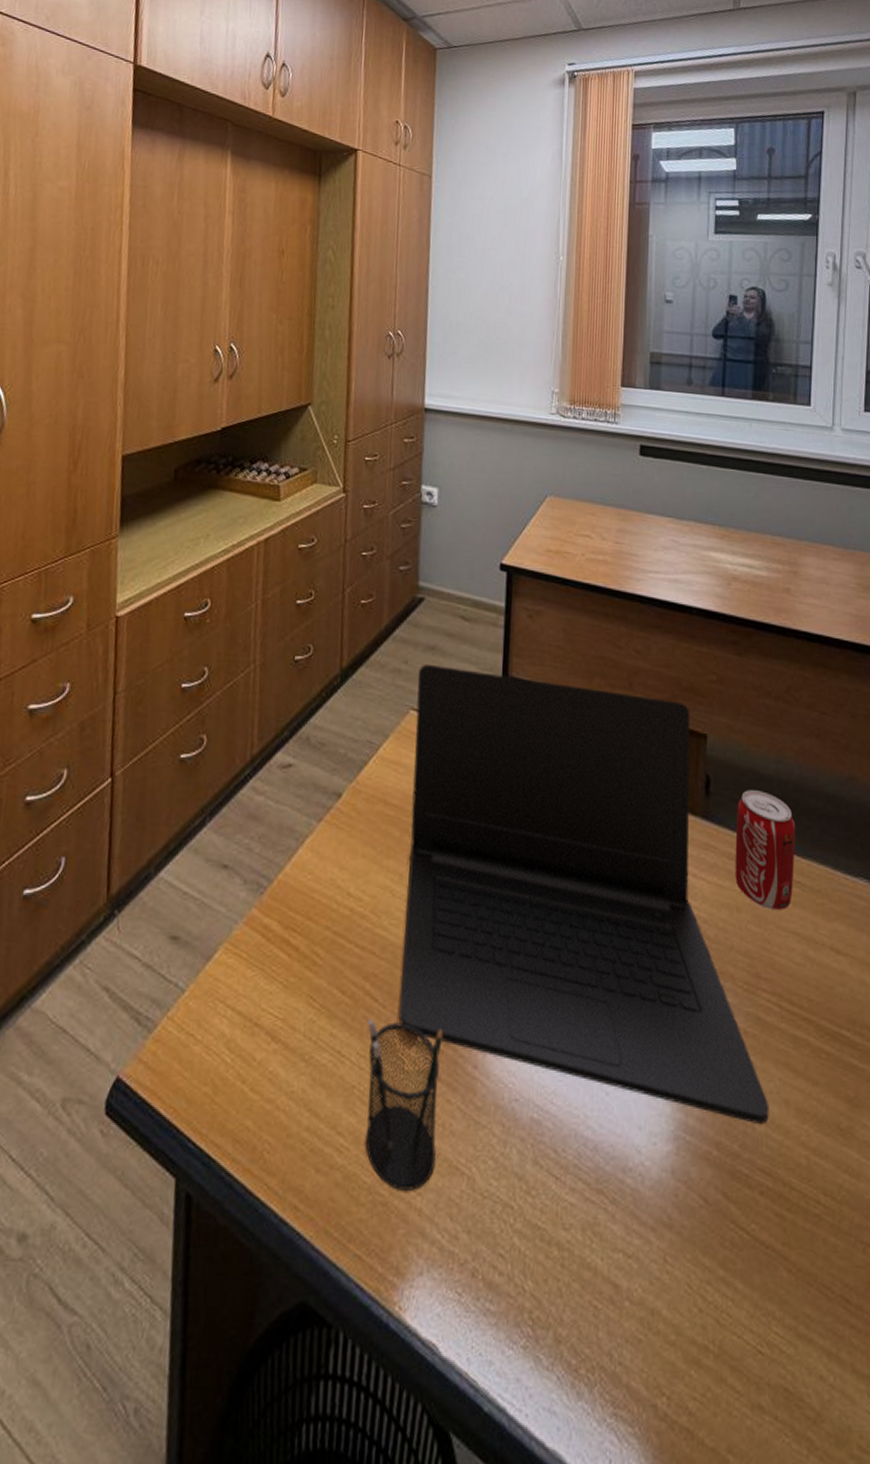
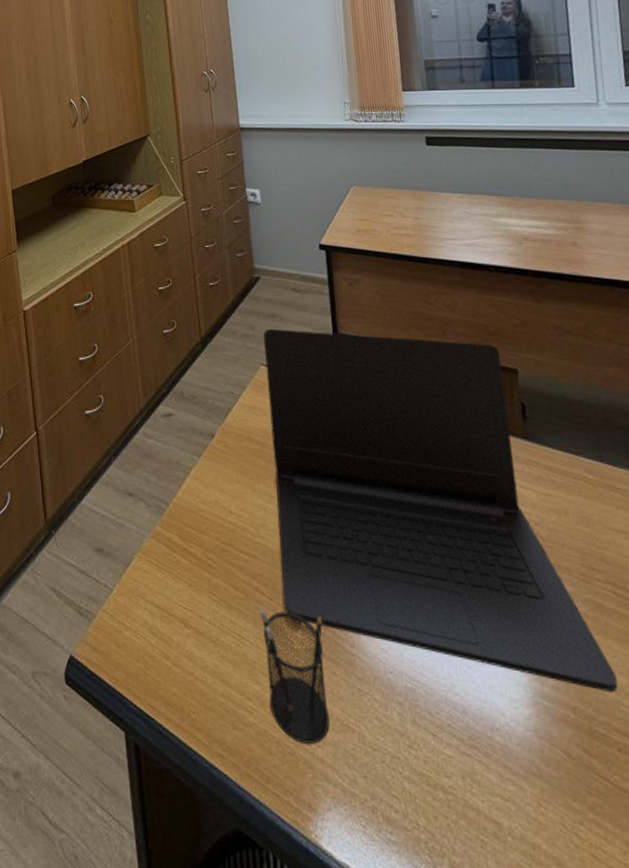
beverage can: present [735,790,796,910] -> none [553,413,614,512]

